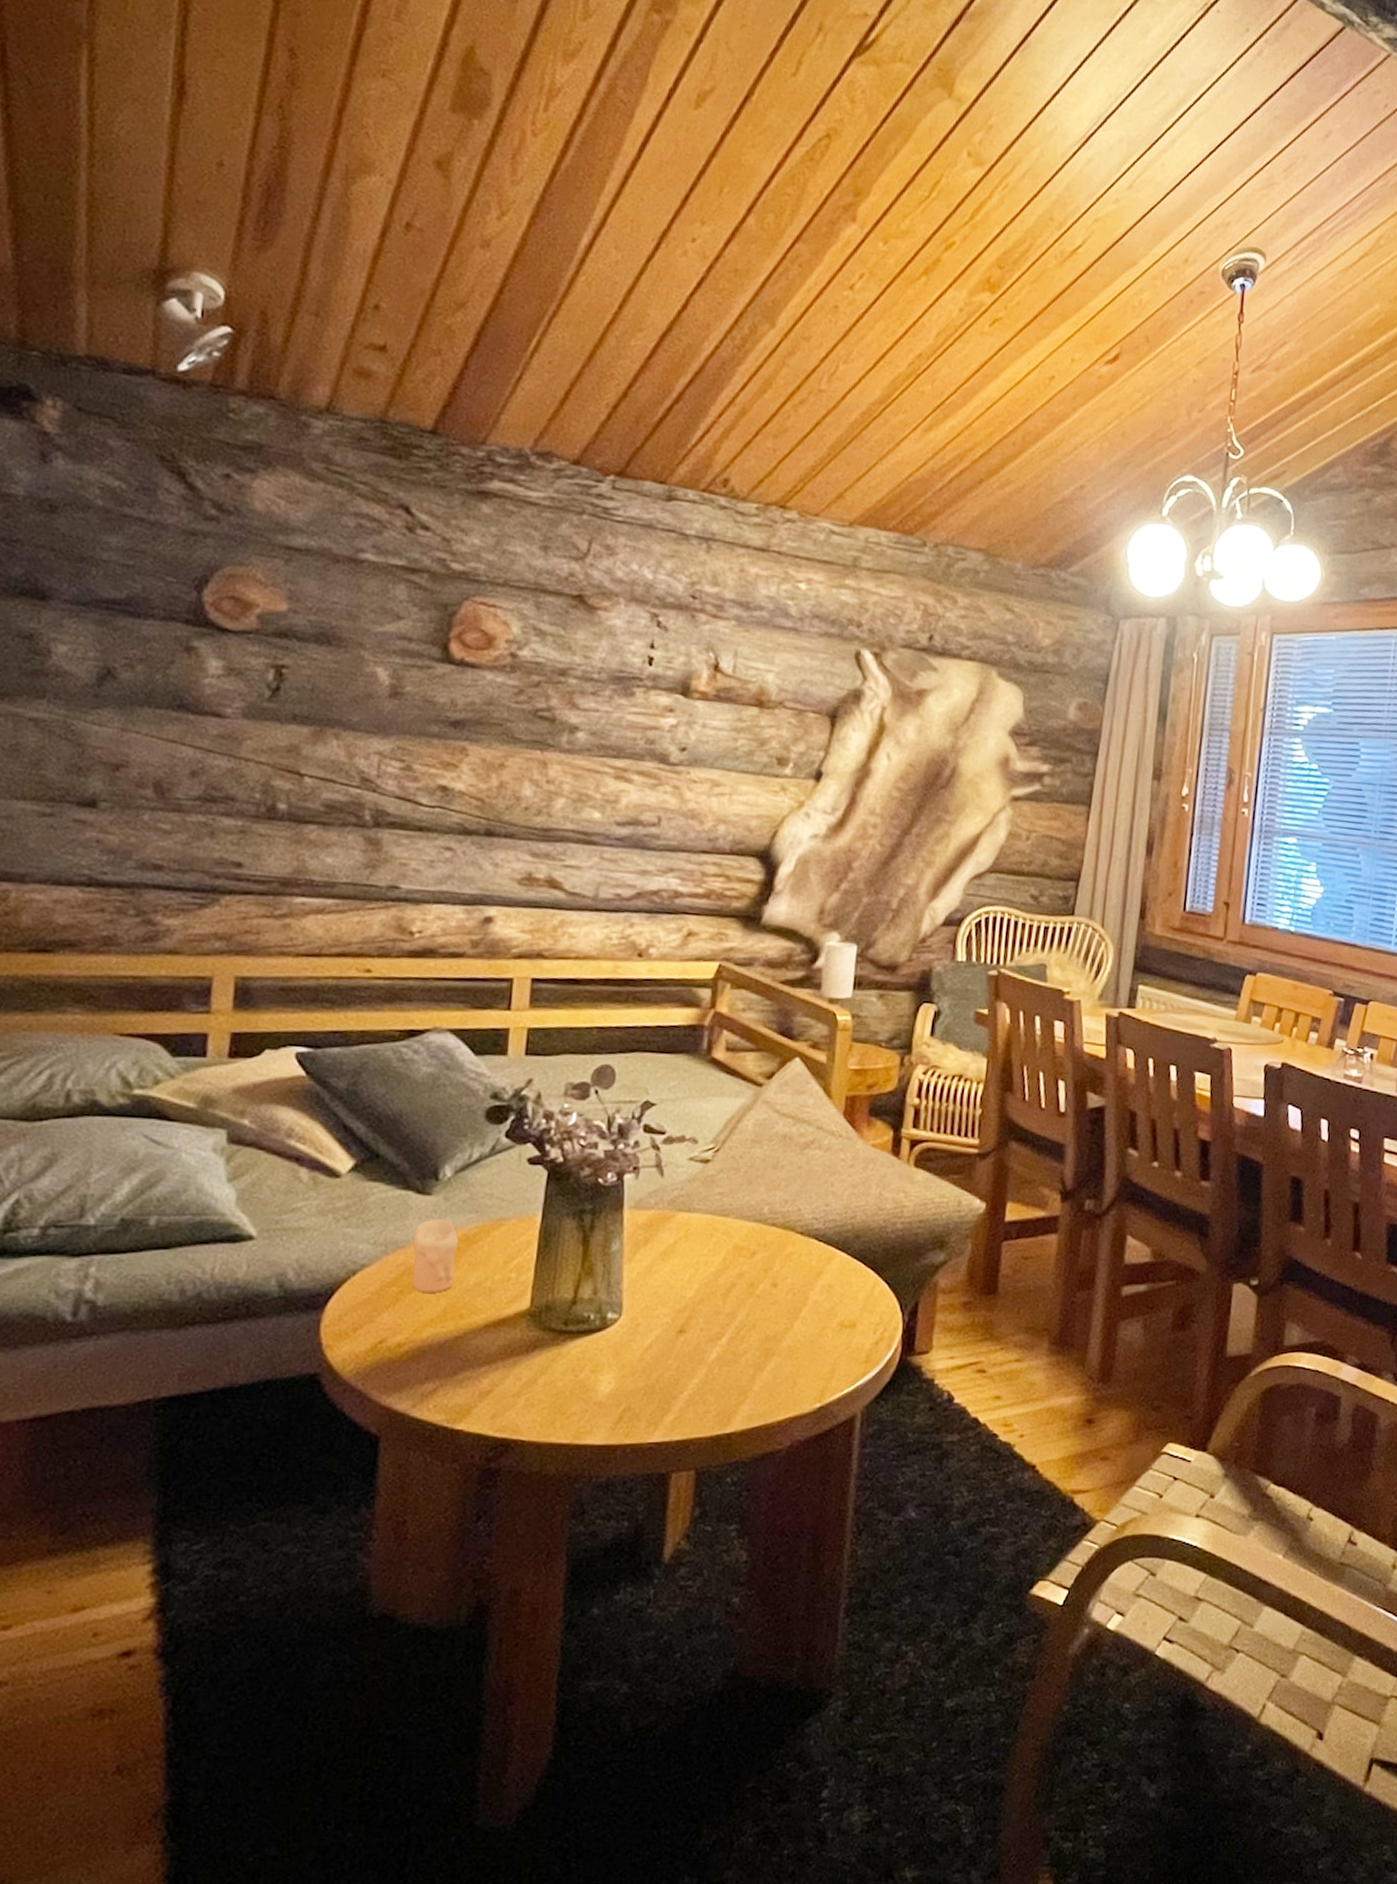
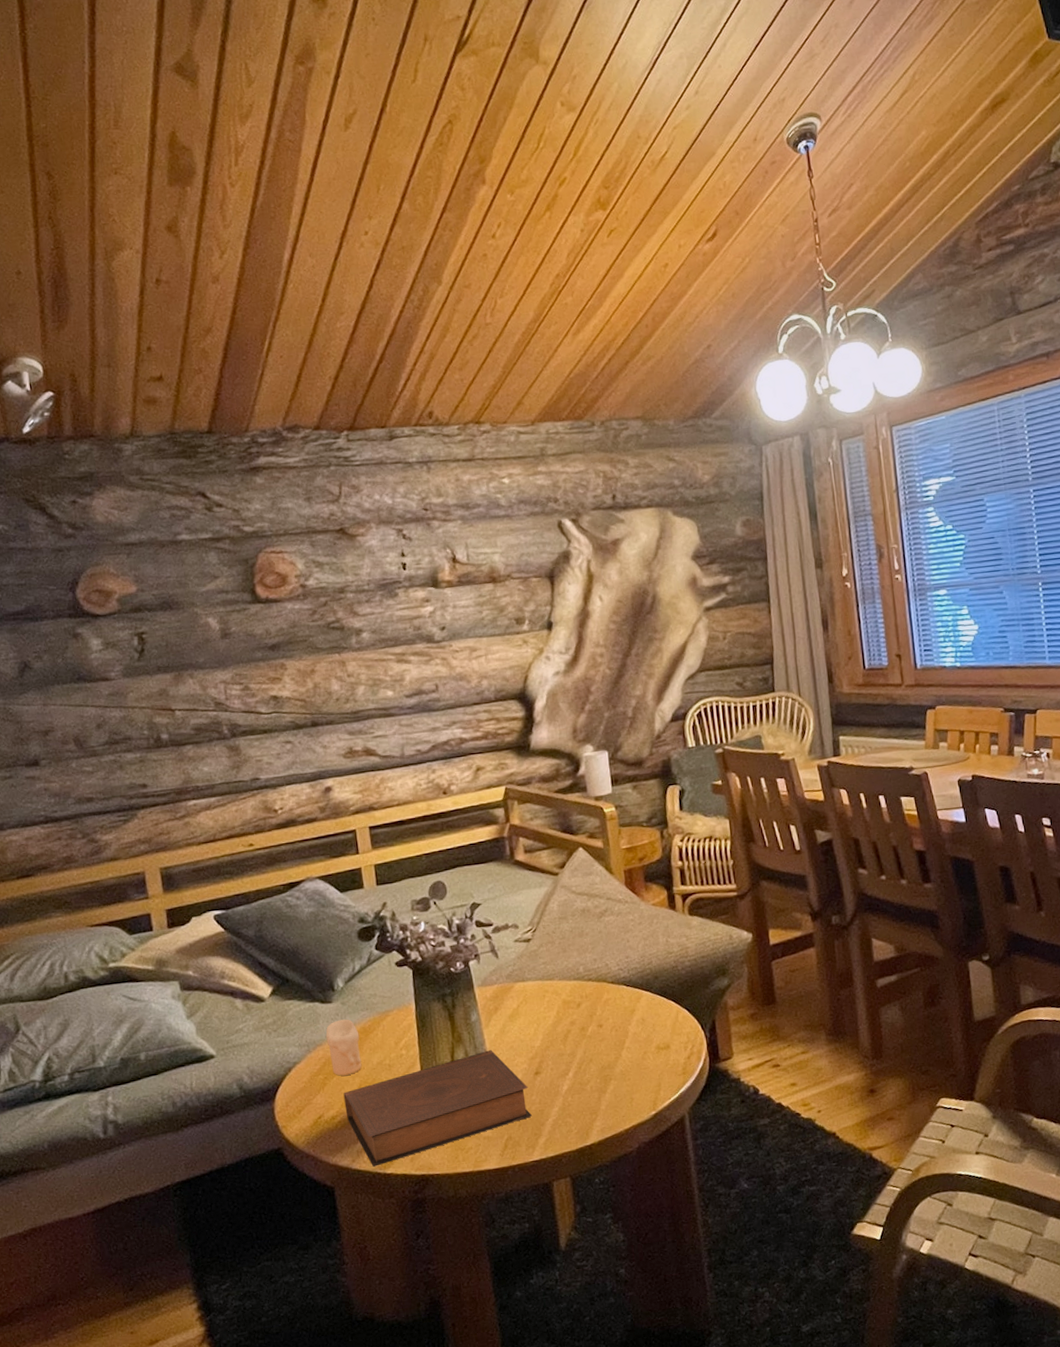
book: none [417,1291,666,1418] -> present [343,1050,532,1167]

